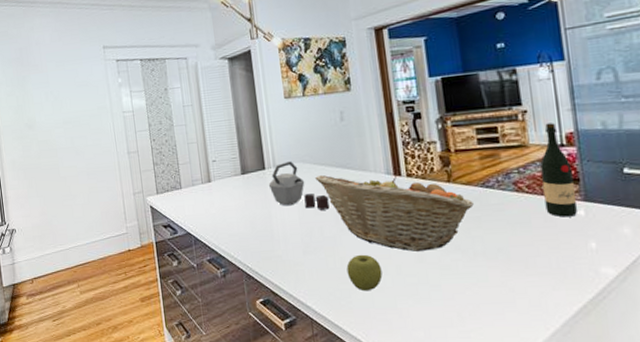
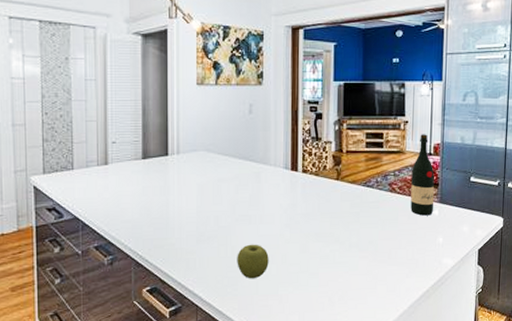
kettle: present [268,161,330,210] -> none [169,149,228,200]
fruit basket: present [315,173,474,252] -> none [218,165,355,242]

